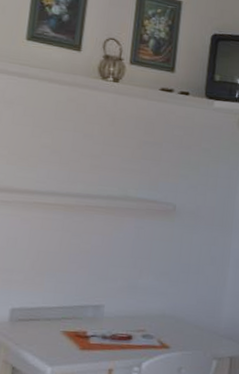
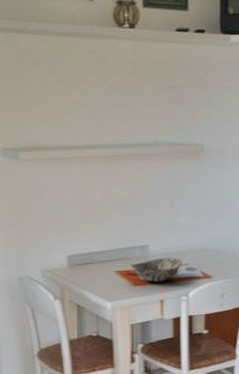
decorative bowl: none [80,320,139,349] -> present [131,257,182,283]

